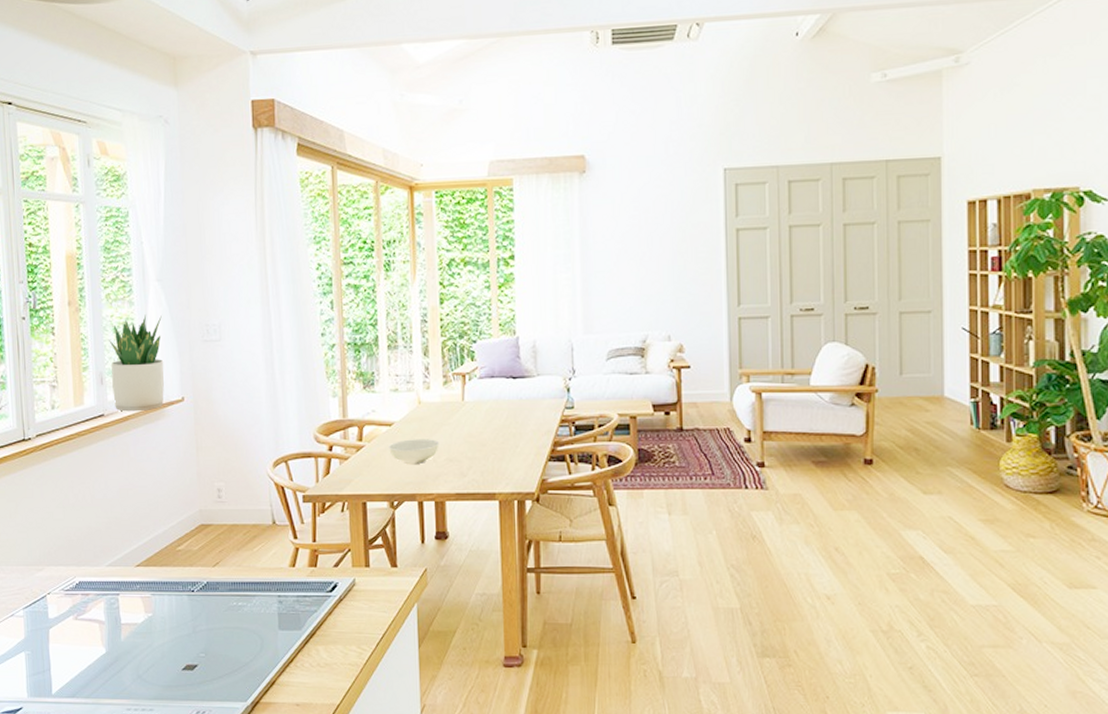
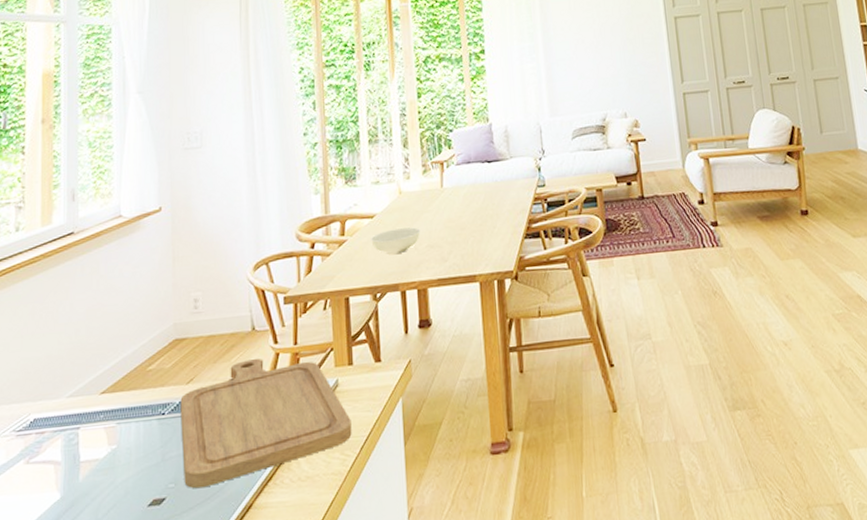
planter: present [109,314,165,412] -> none [84,127,142,228]
chopping board: none [208,550,368,661] -> present [180,358,352,489]

